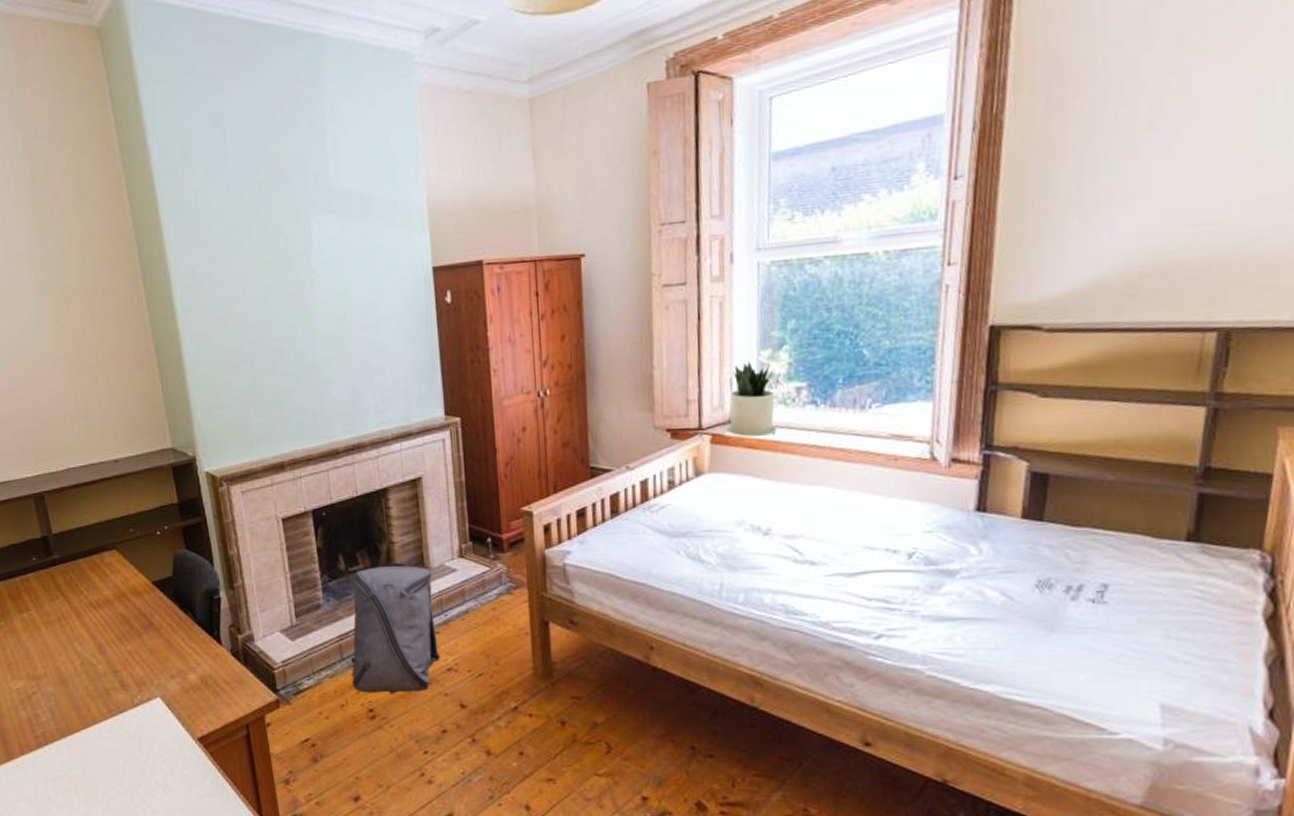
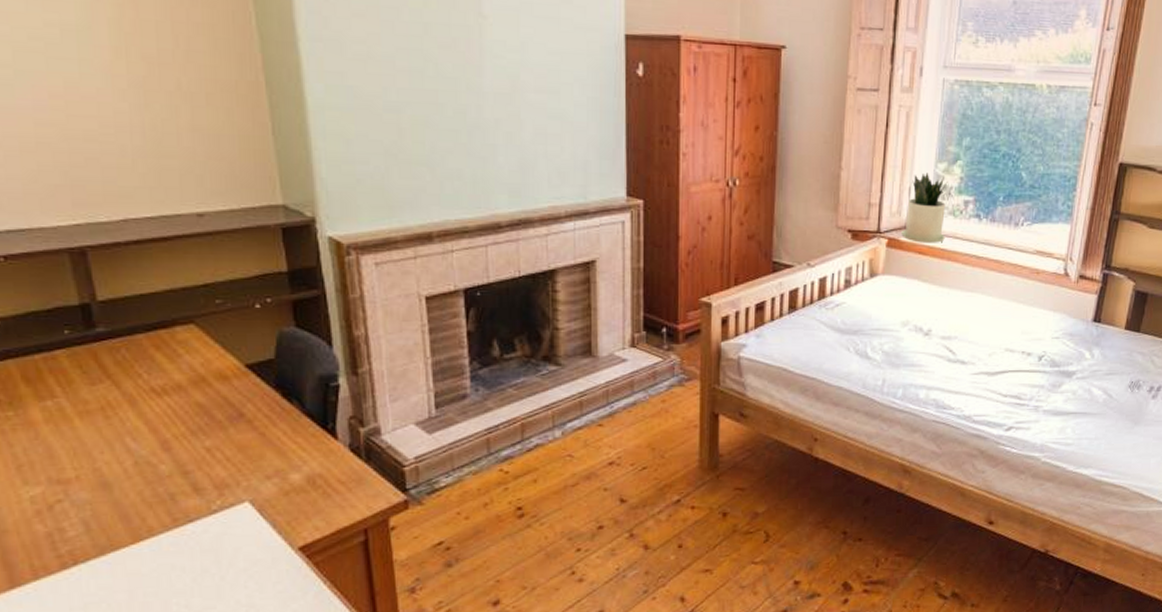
backpack: present [351,562,440,694] -> none [499,350,602,491]

